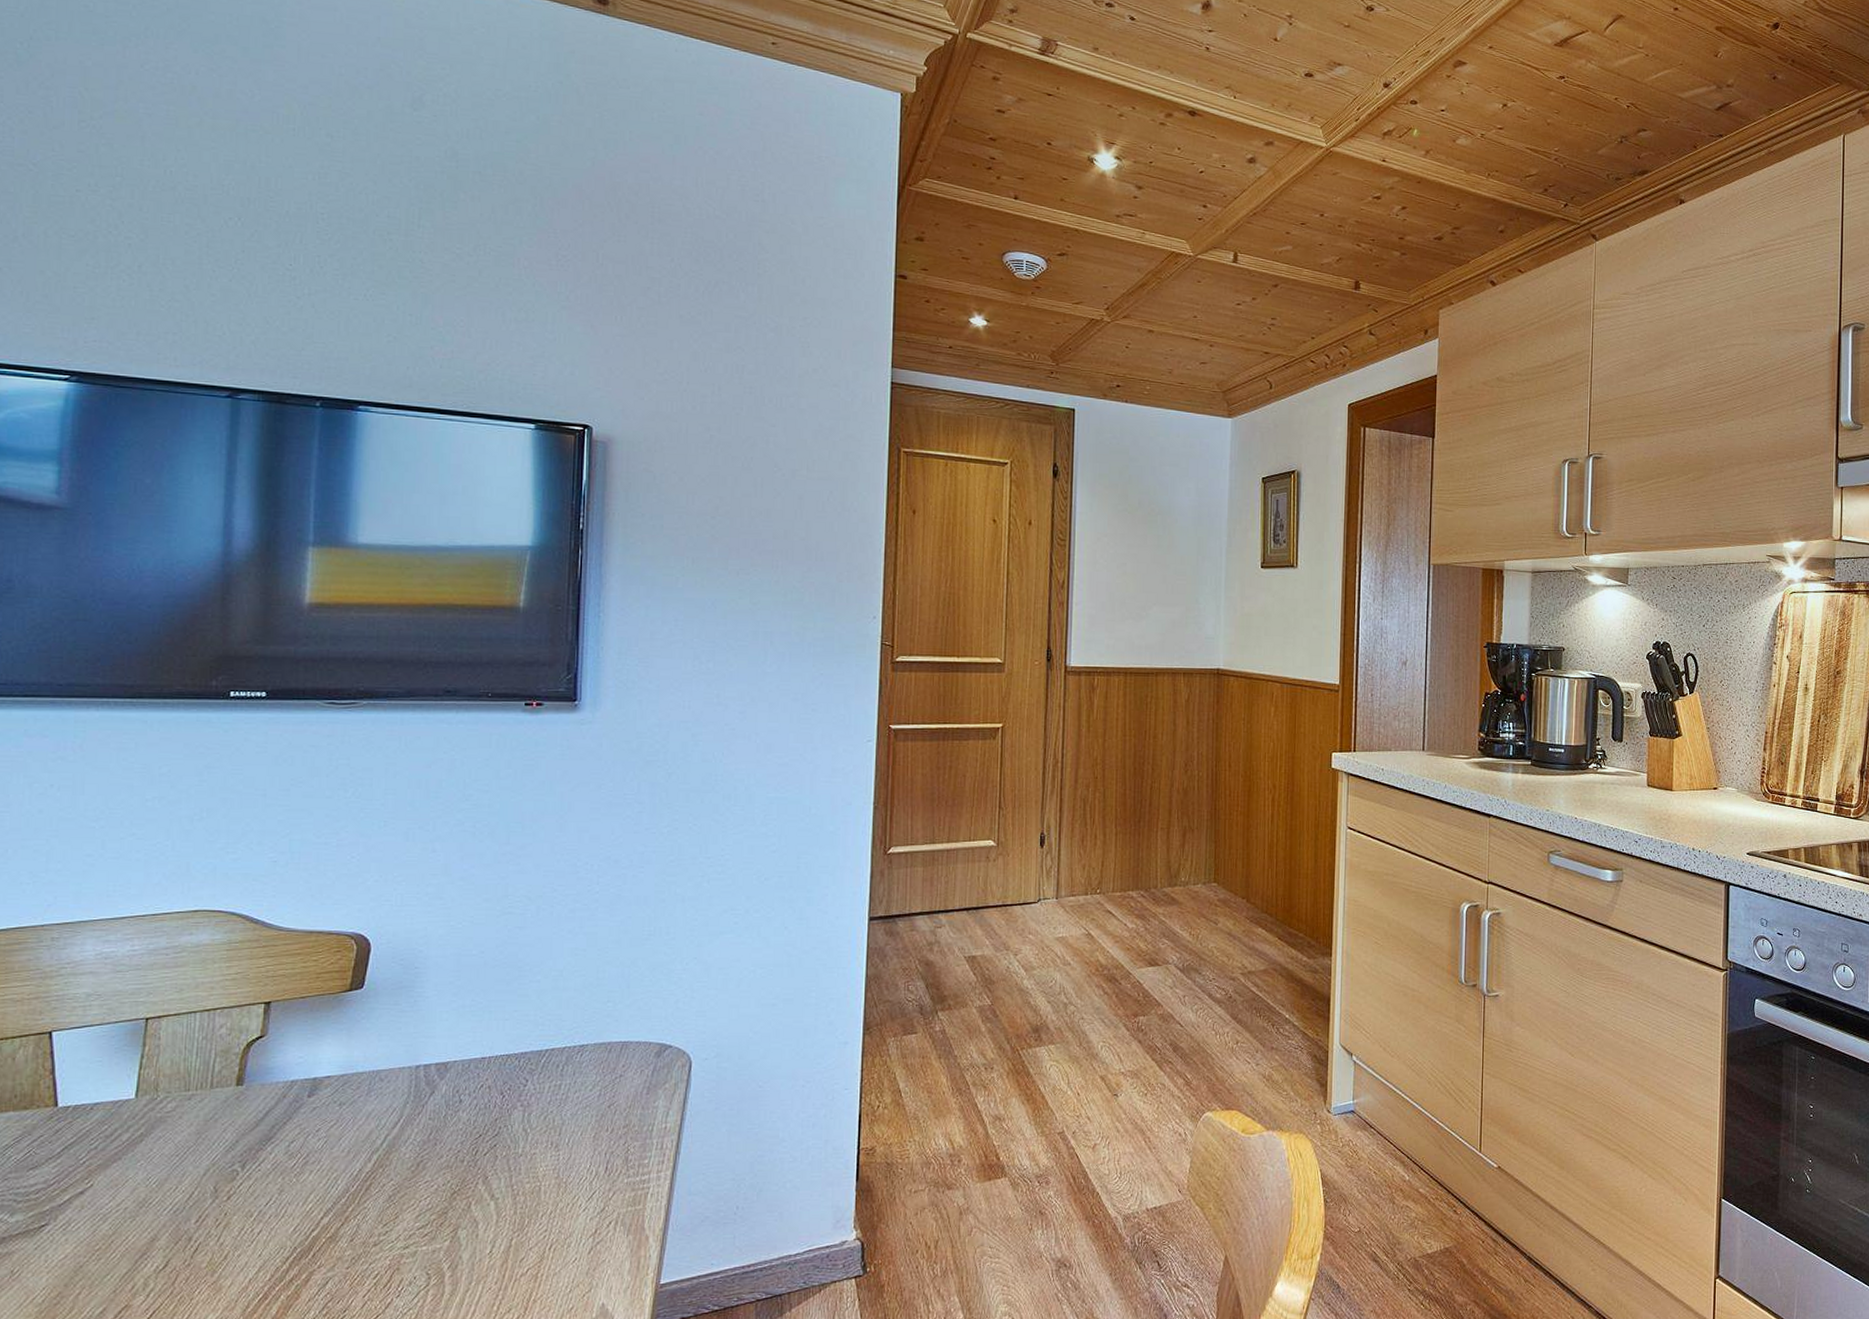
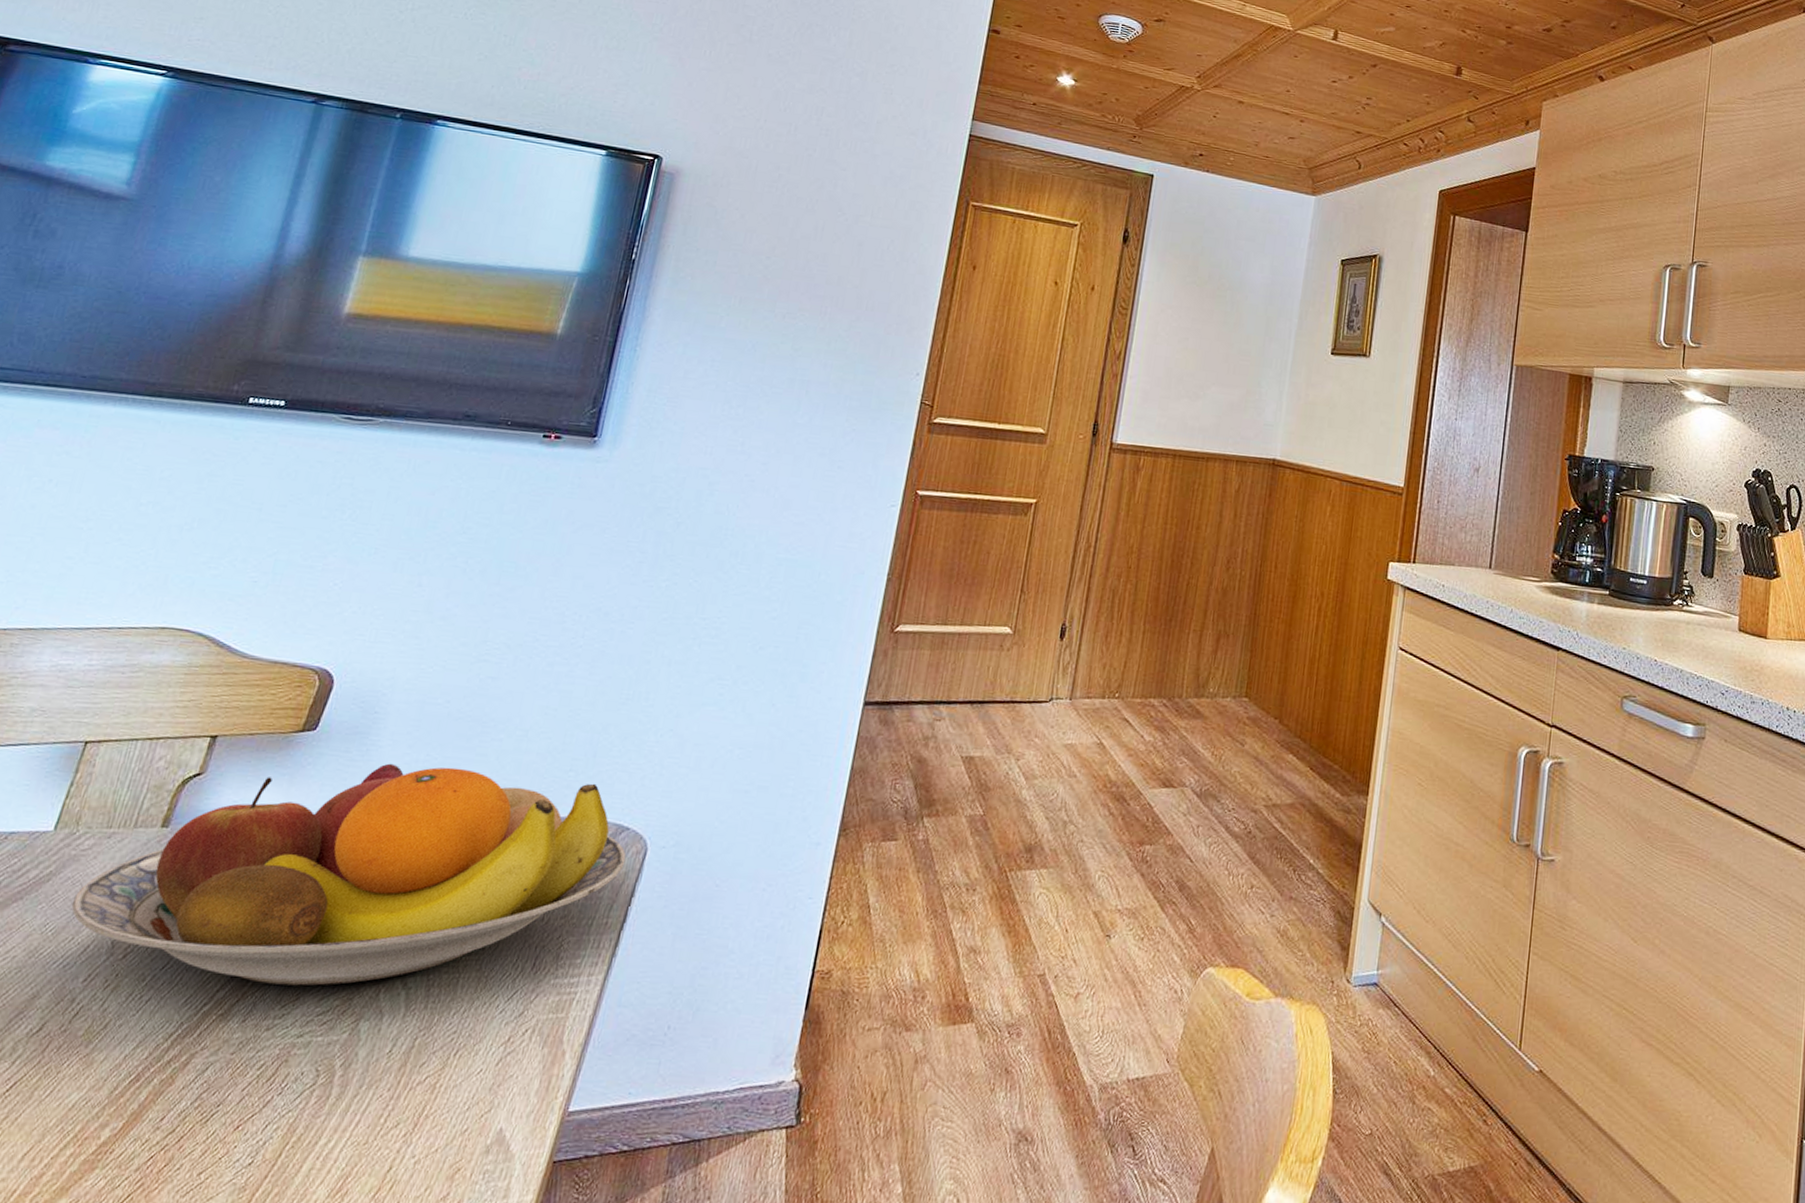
fruit bowl: none [169,1009,673,1208] -> present [72,763,626,986]

